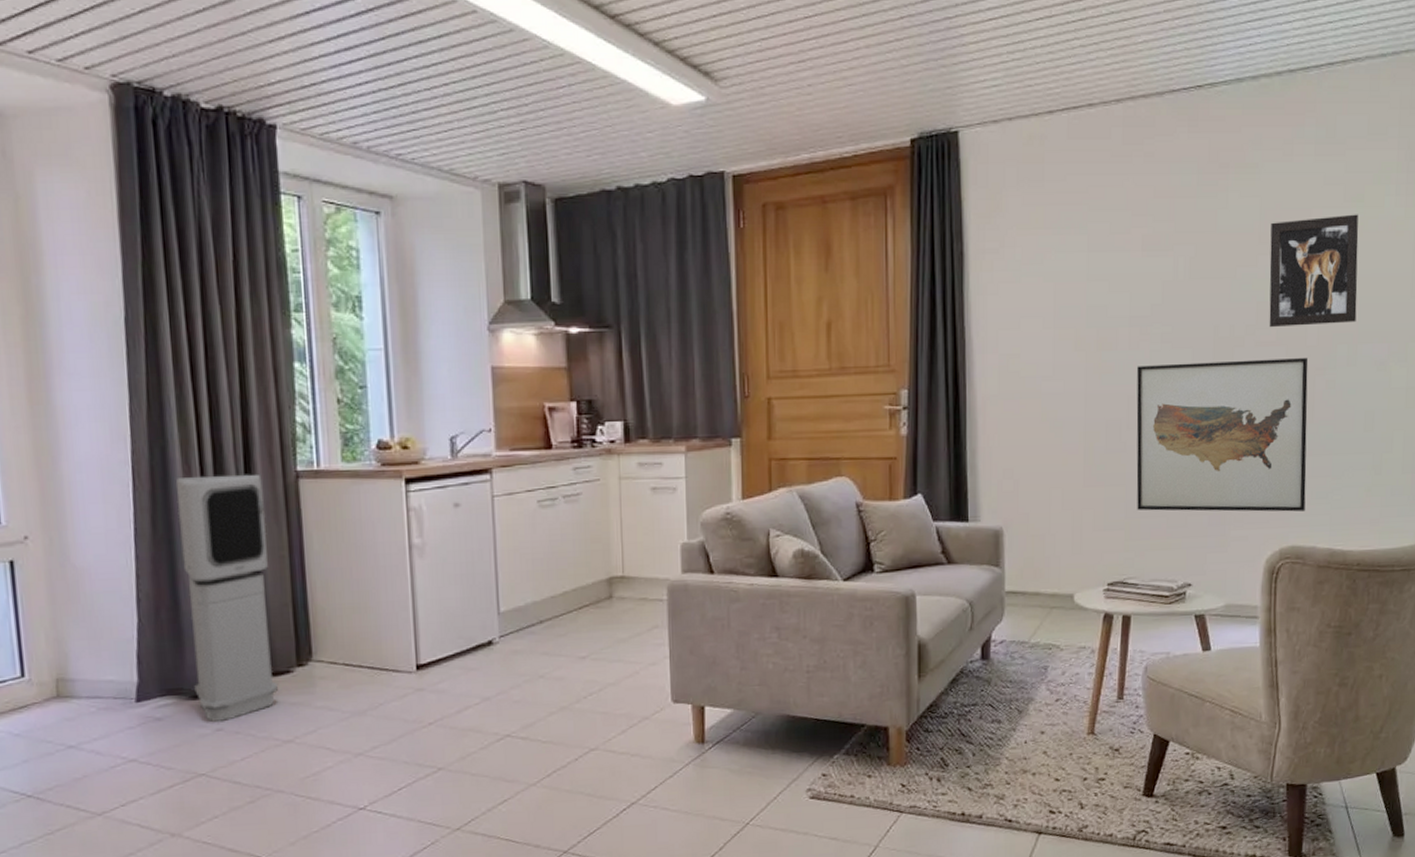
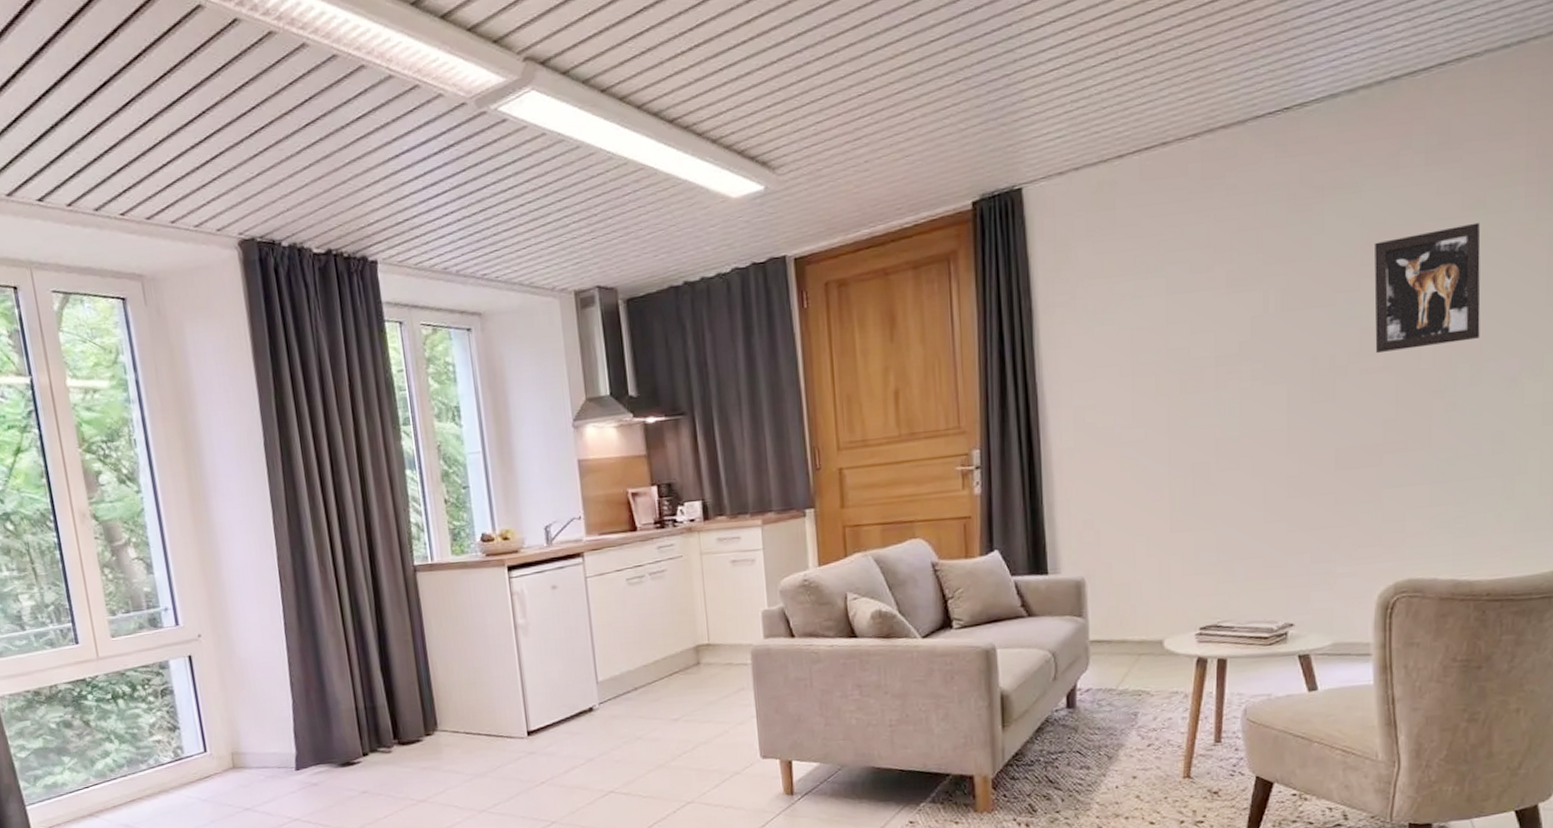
air purifier: present [176,474,278,722] -> none [315,571,411,786]
wall art: present [1136,358,1308,512] -> none [1226,382,1424,553]

